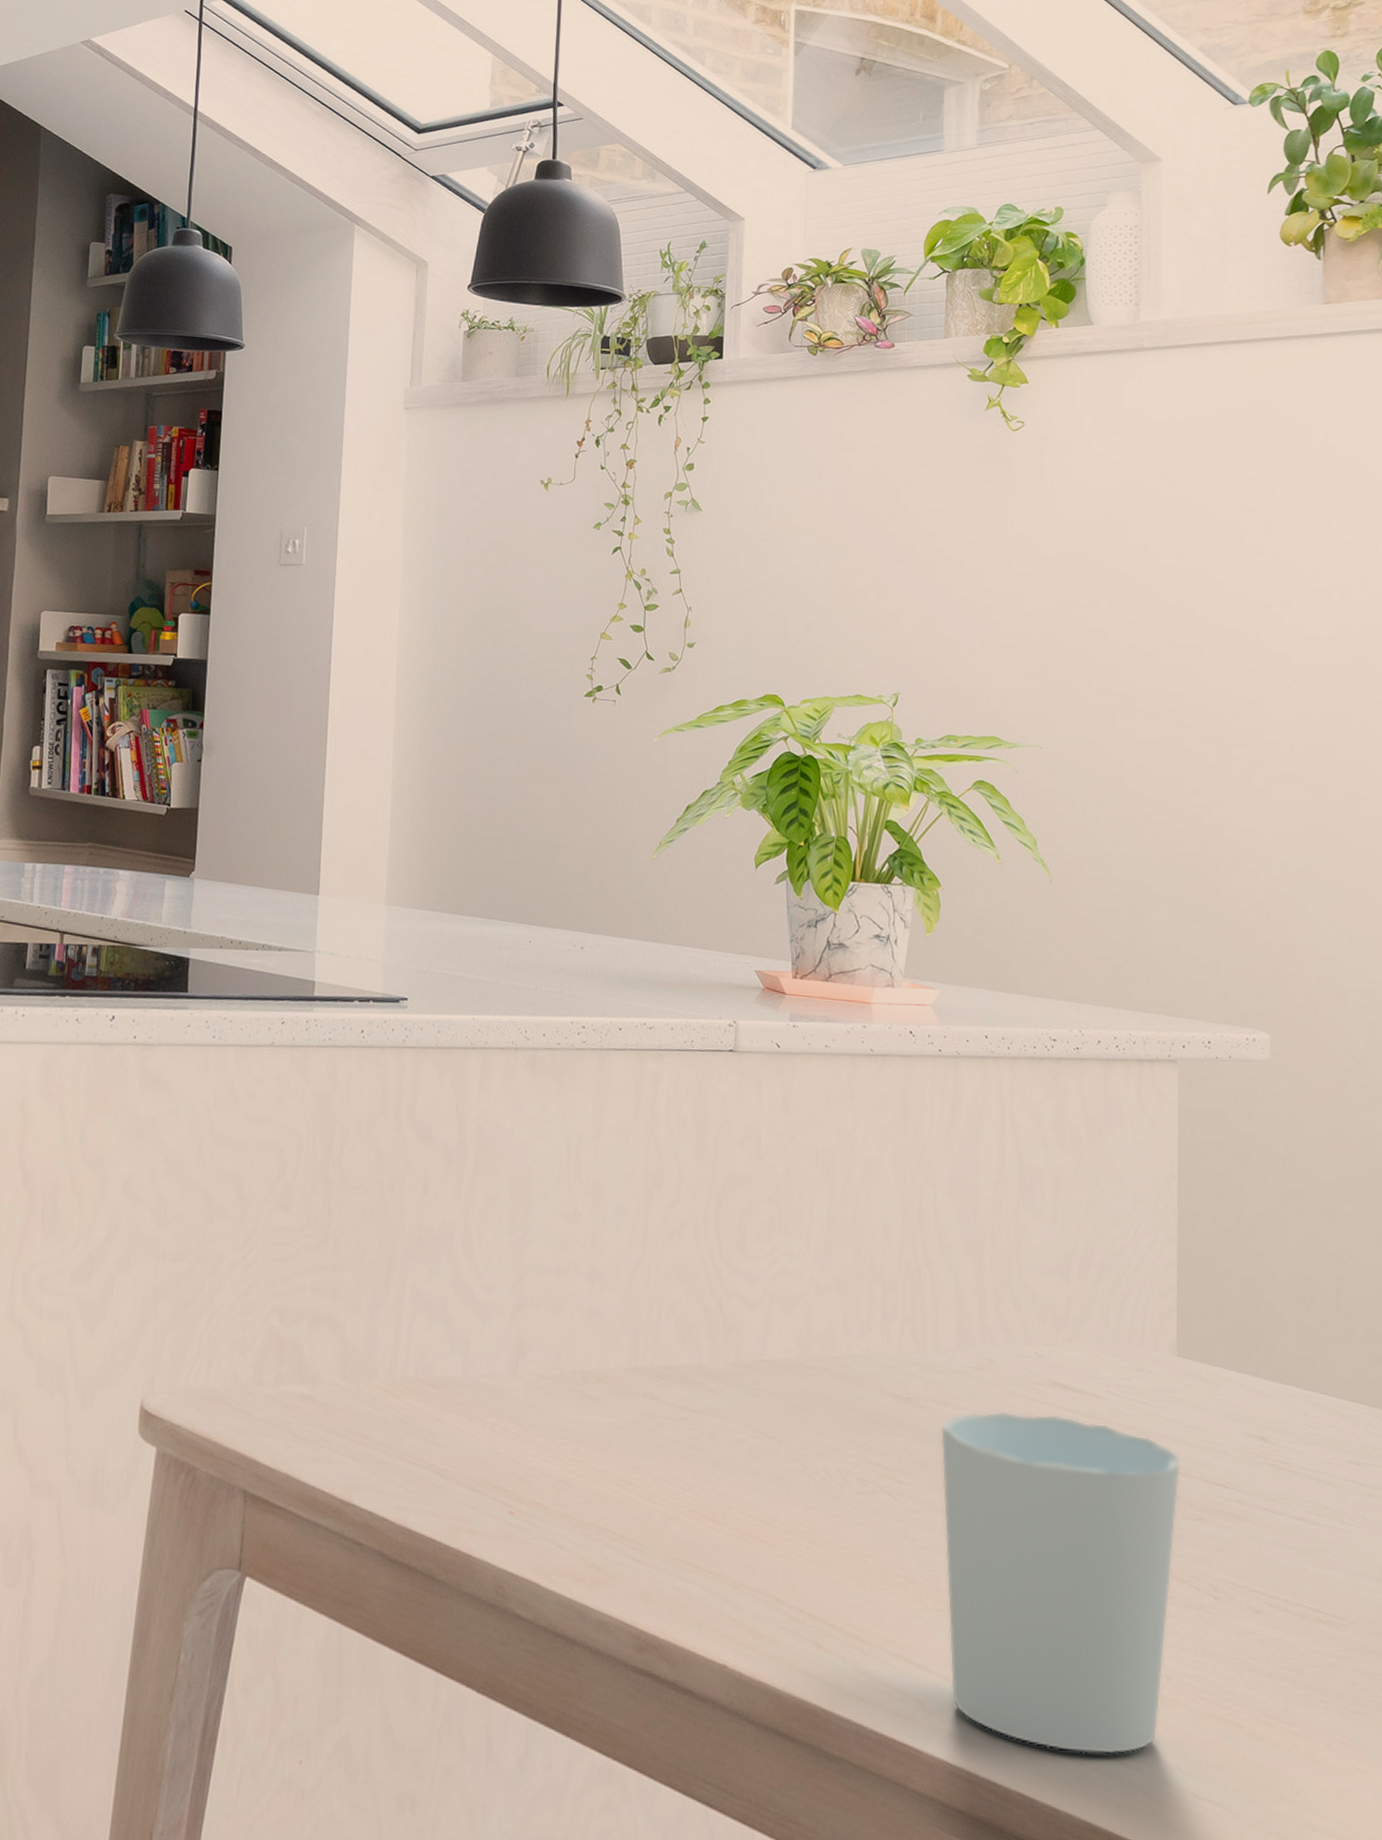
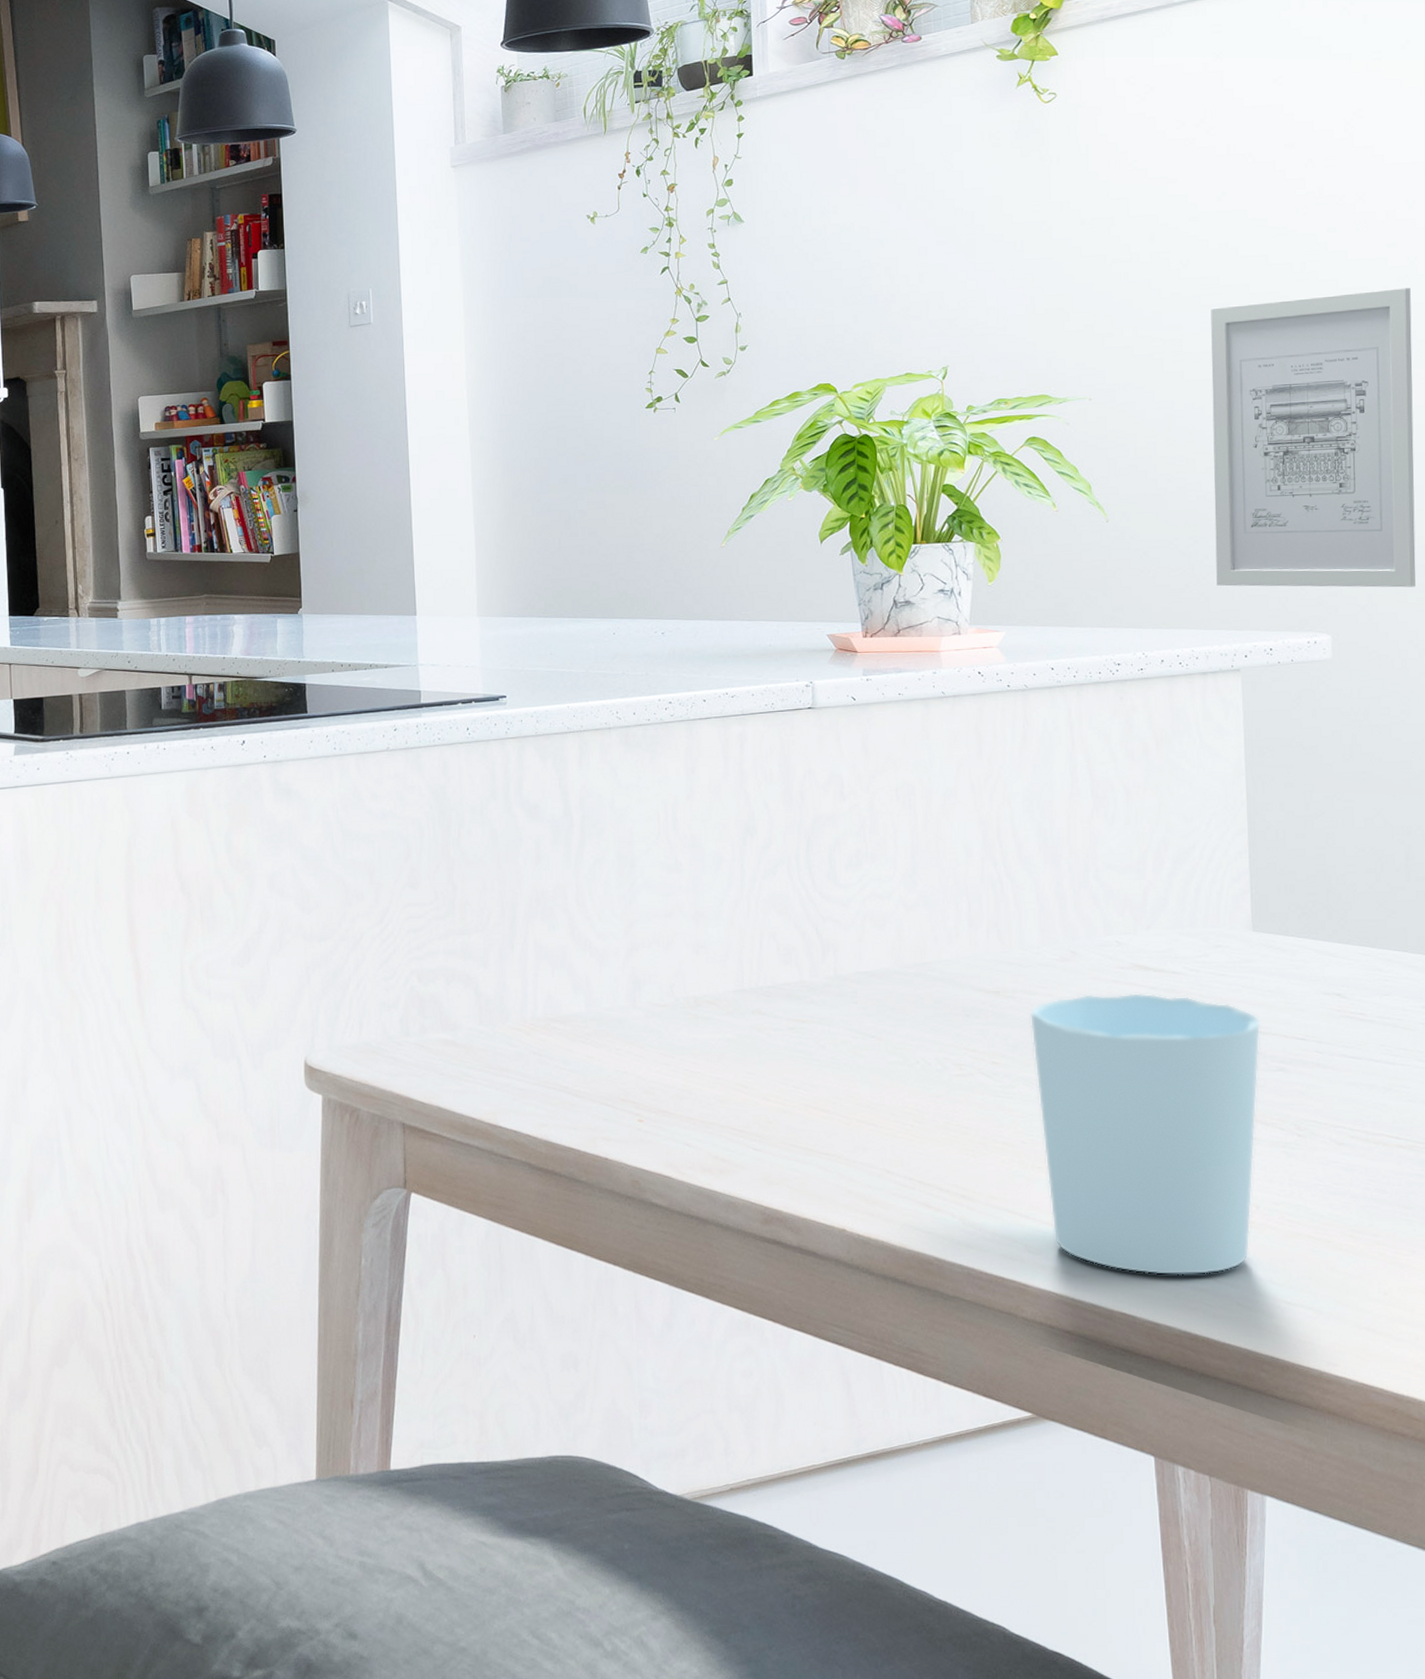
wall art: none [1158,667,1361,992] -> present [1211,288,1416,588]

